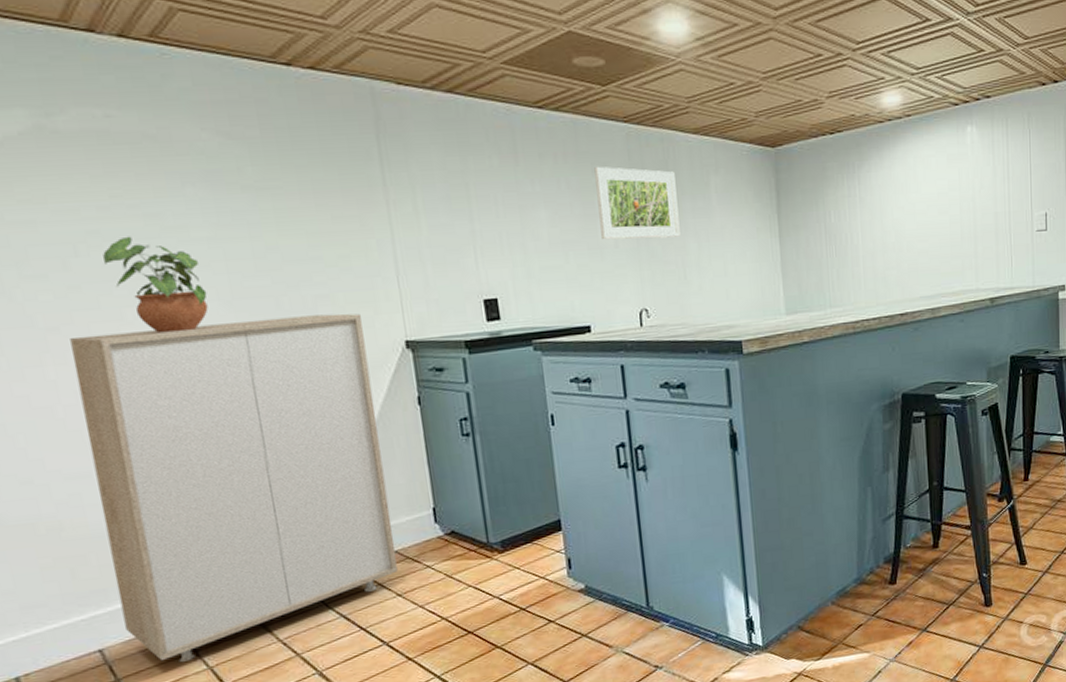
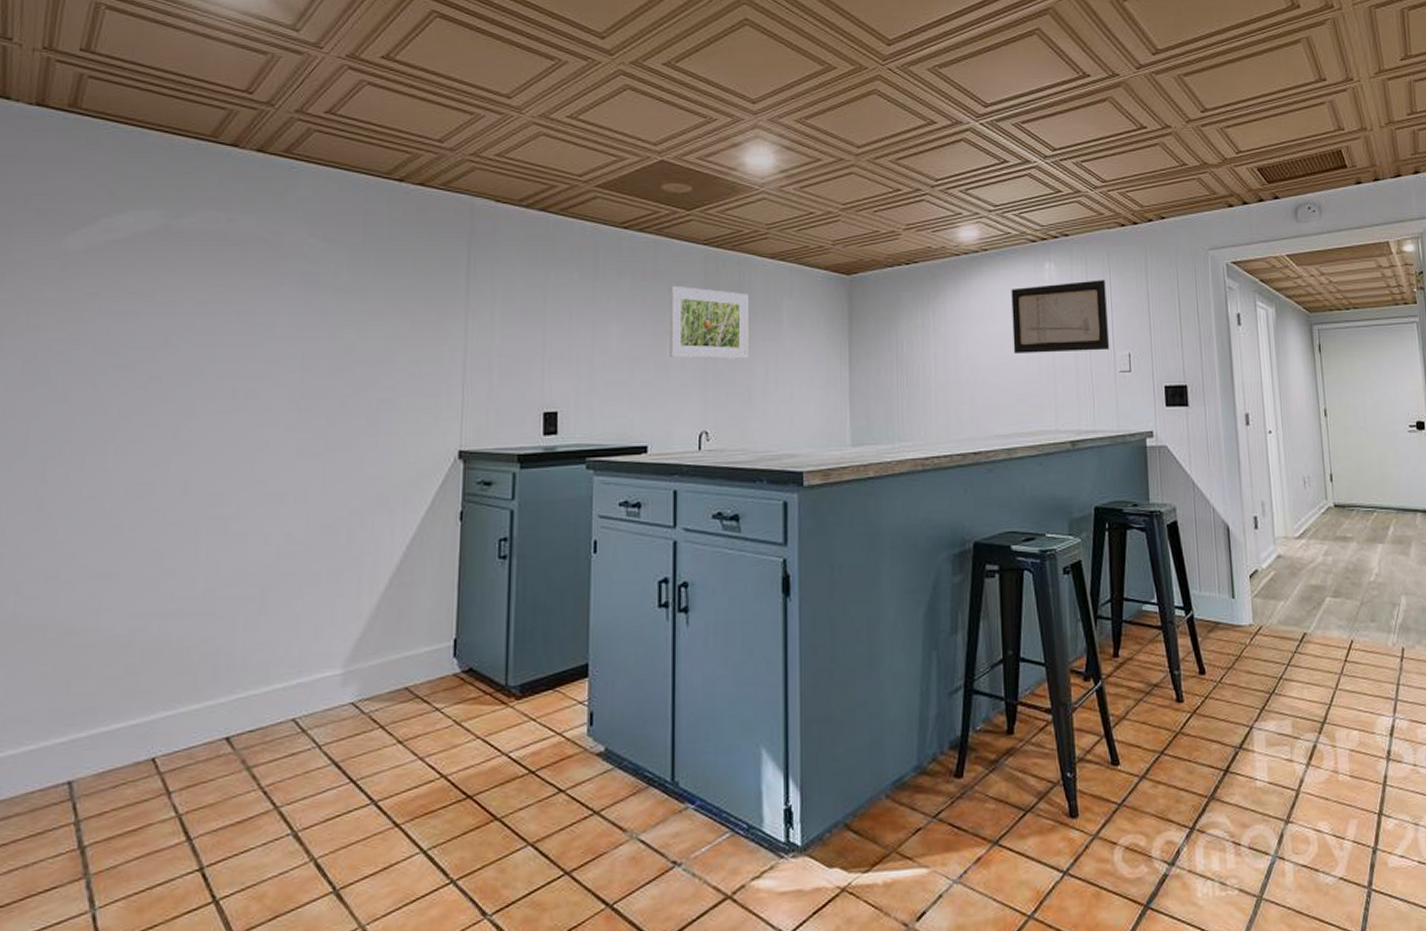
storage cabinet: present [70,313,398,662] -> none [103,418,421,805]
potted plant: present [103,236,208,334] -> none [190,331,278,429]
wall art: none [934,141,1028,218] -> present [1011,280,1110,353]

